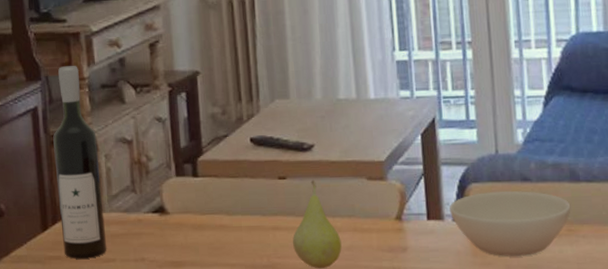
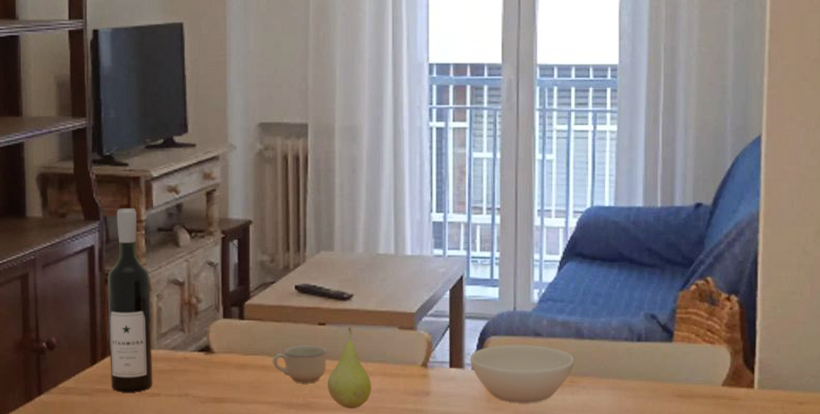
cup: none [231,201,291,242] -> present [272,345,327,383]

